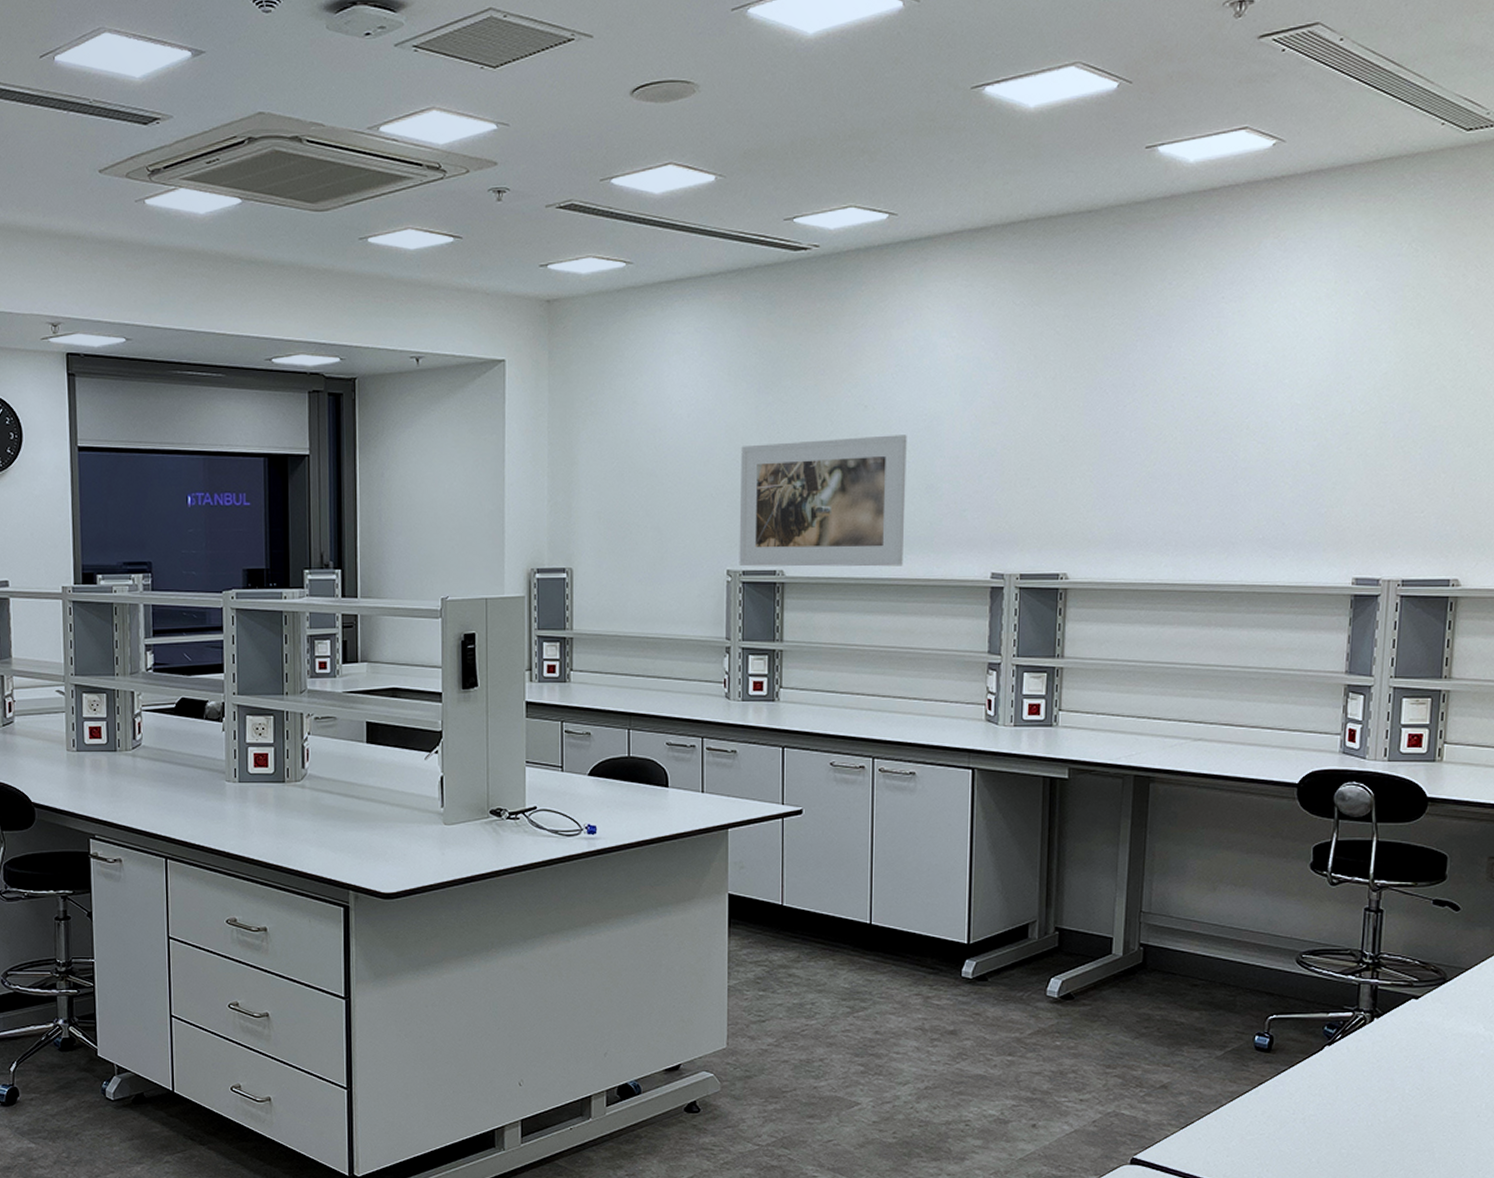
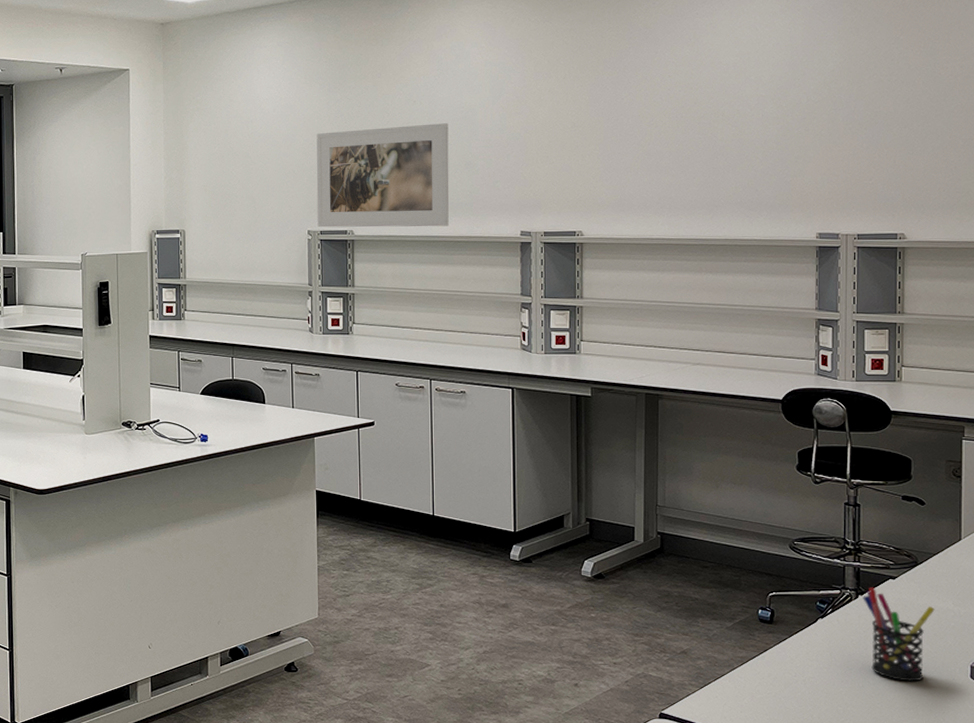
pen holder: none [1378,1008,1463,1119] -> present [863,587,935,682]

